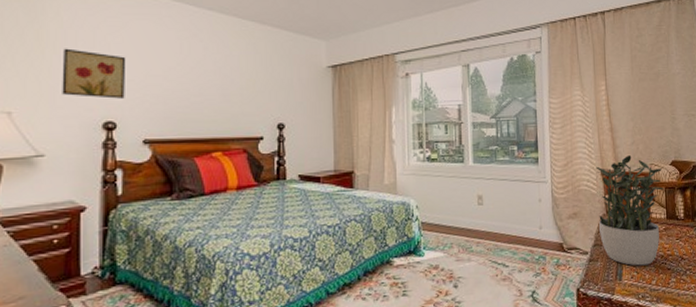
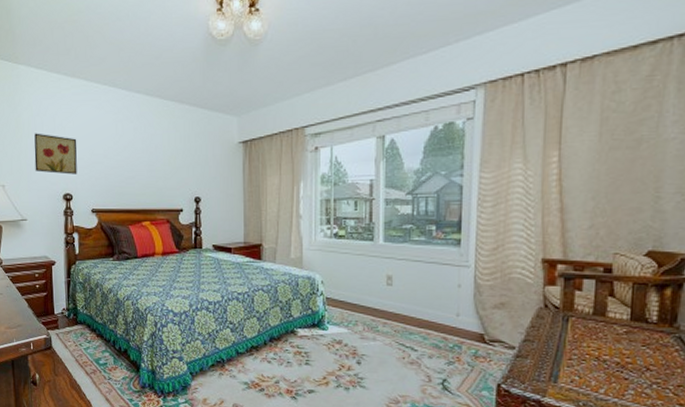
potted plant: present [596,155,665,266] -> none [533,242,633,371]

